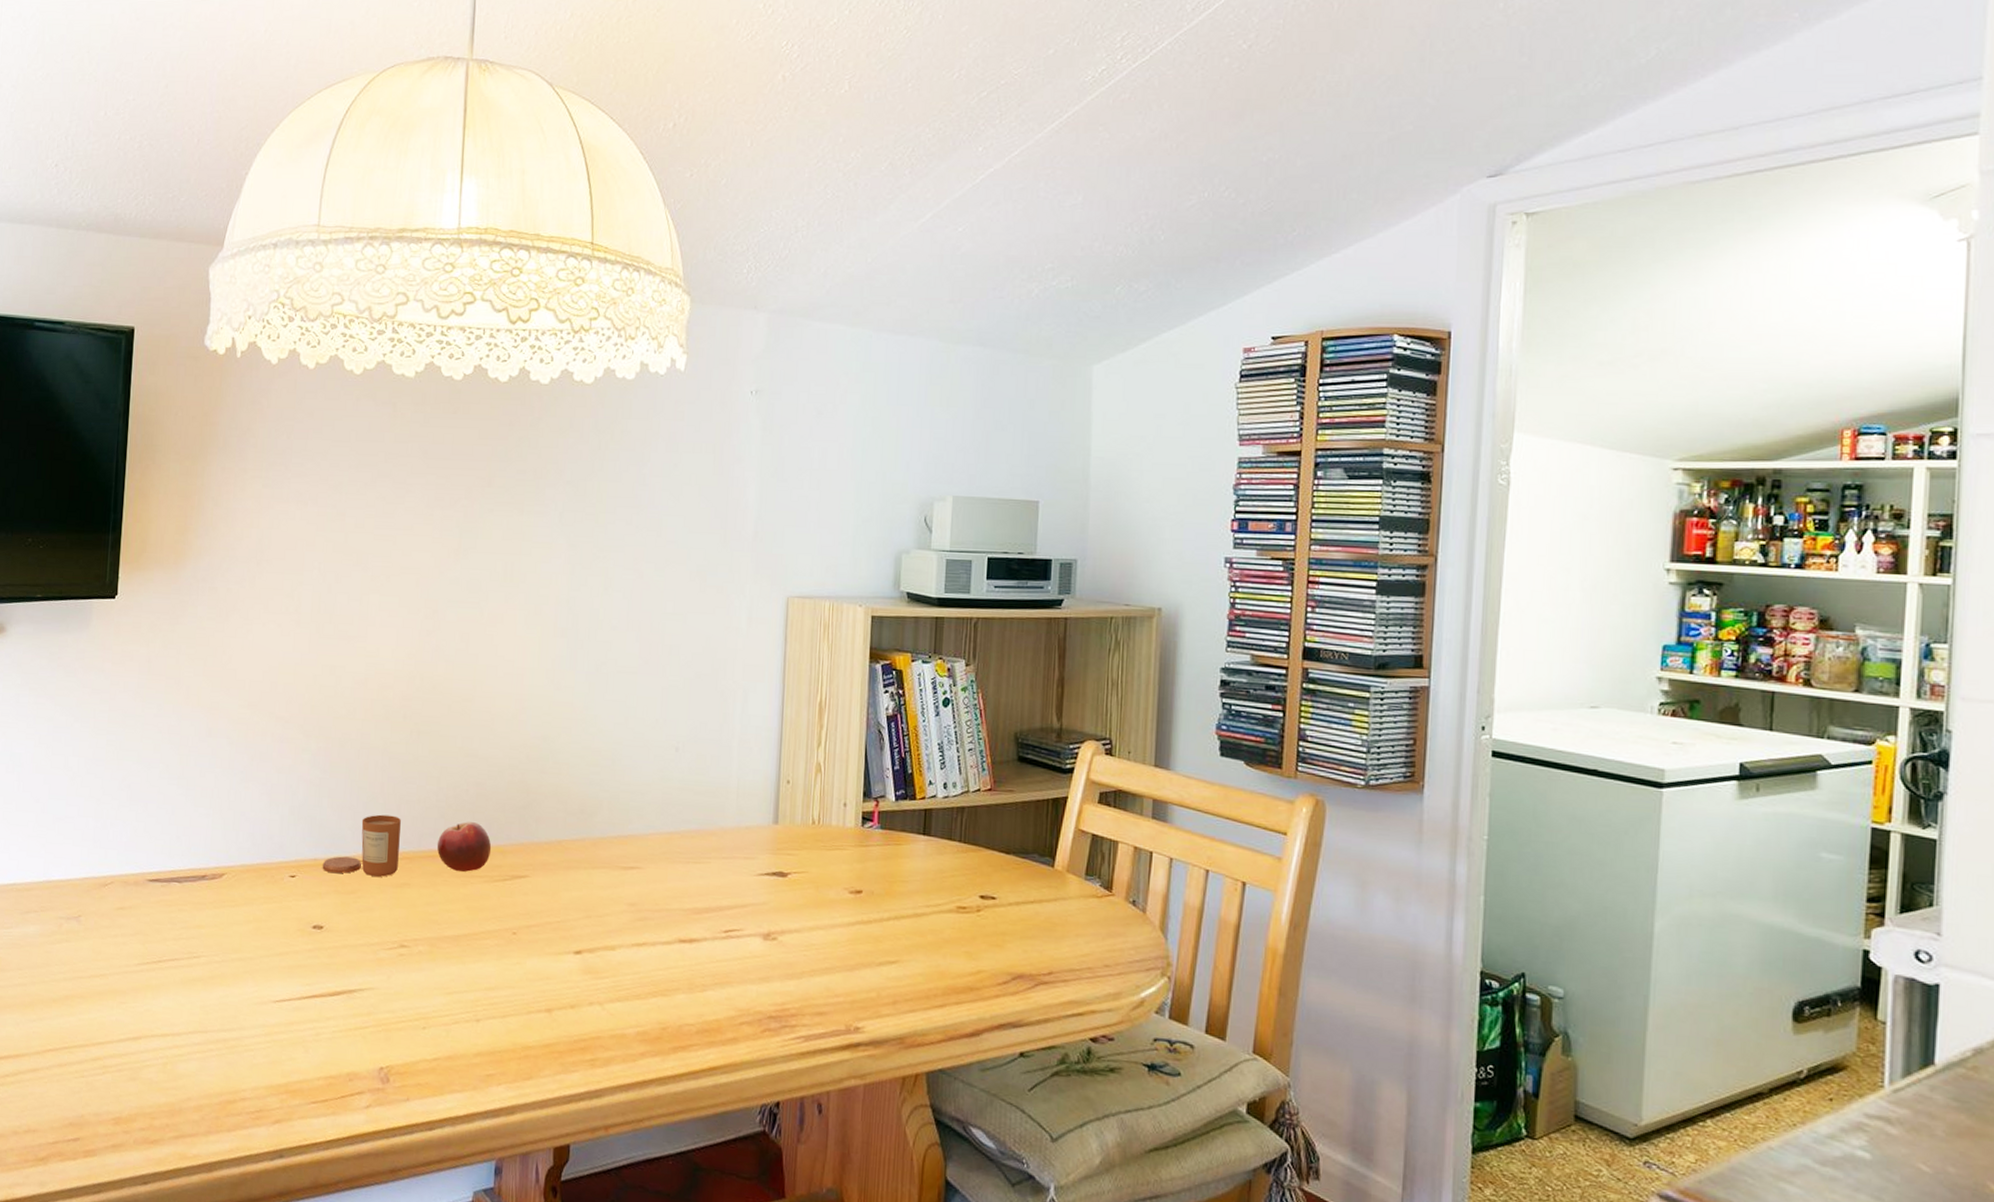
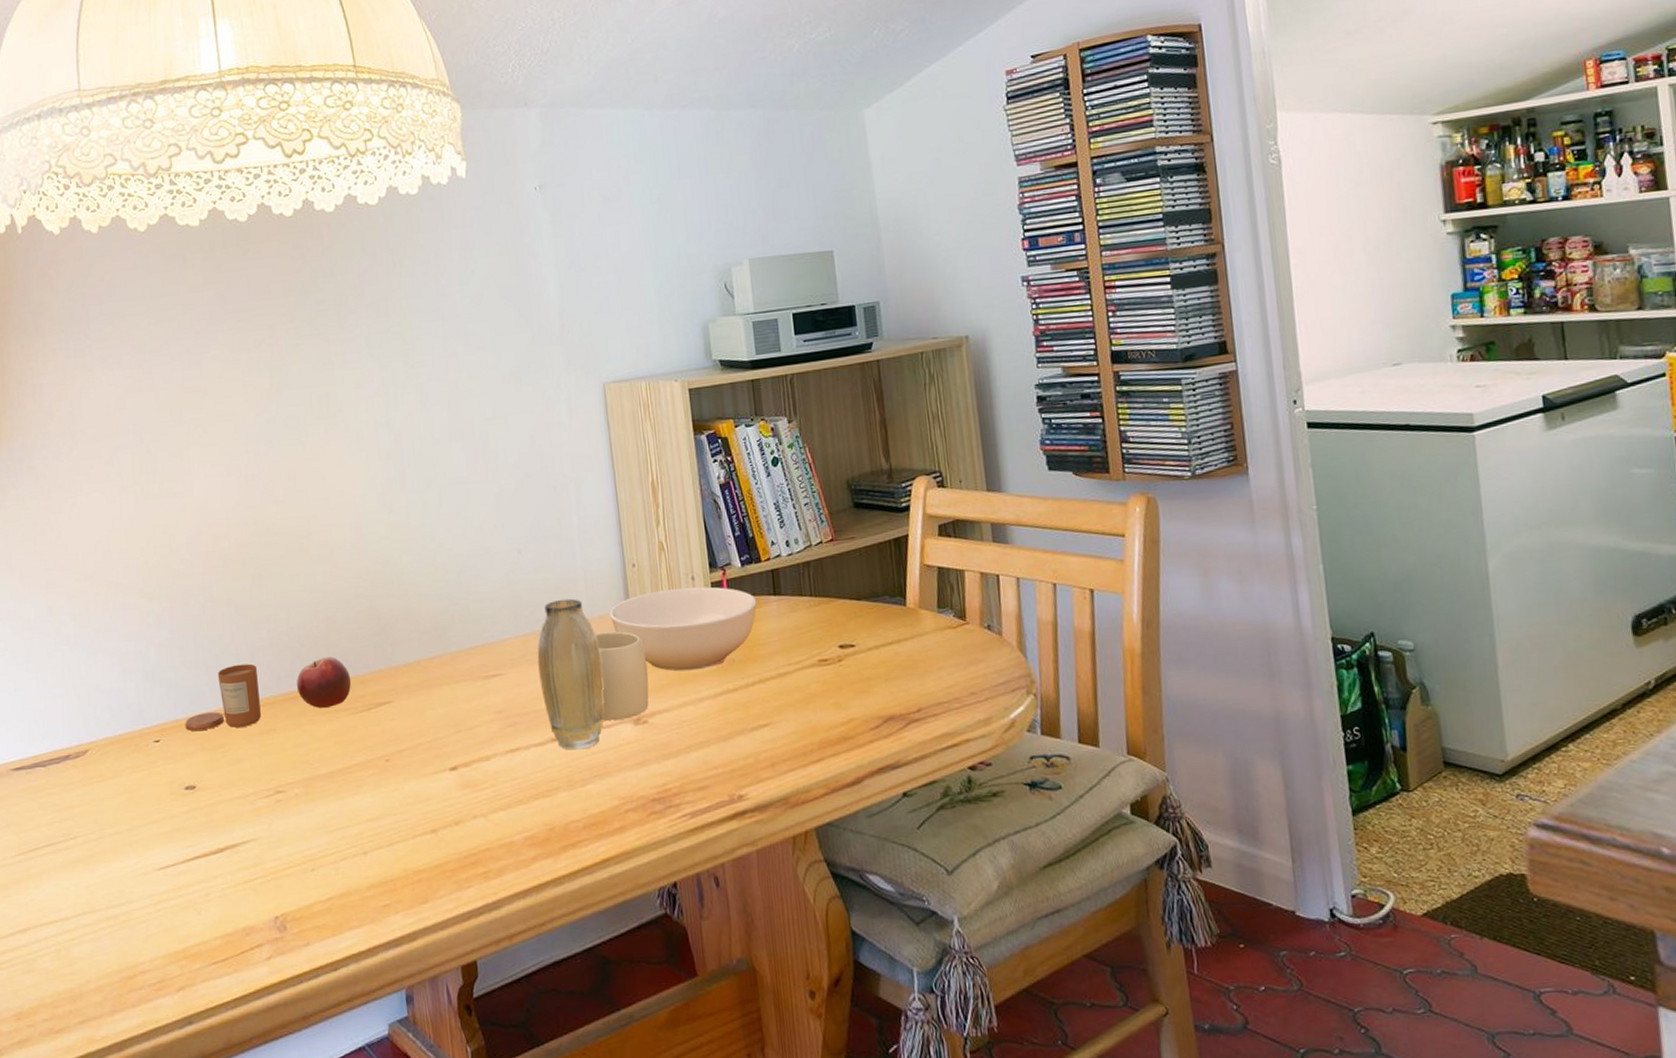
vase: none [676,803,742,955] -> present [537,598,605,750]
mug: none [731,842,786,933] -> present [594,631,649,721]
bowl: none [756,811,905,896] -> present [609,586,757,671]

